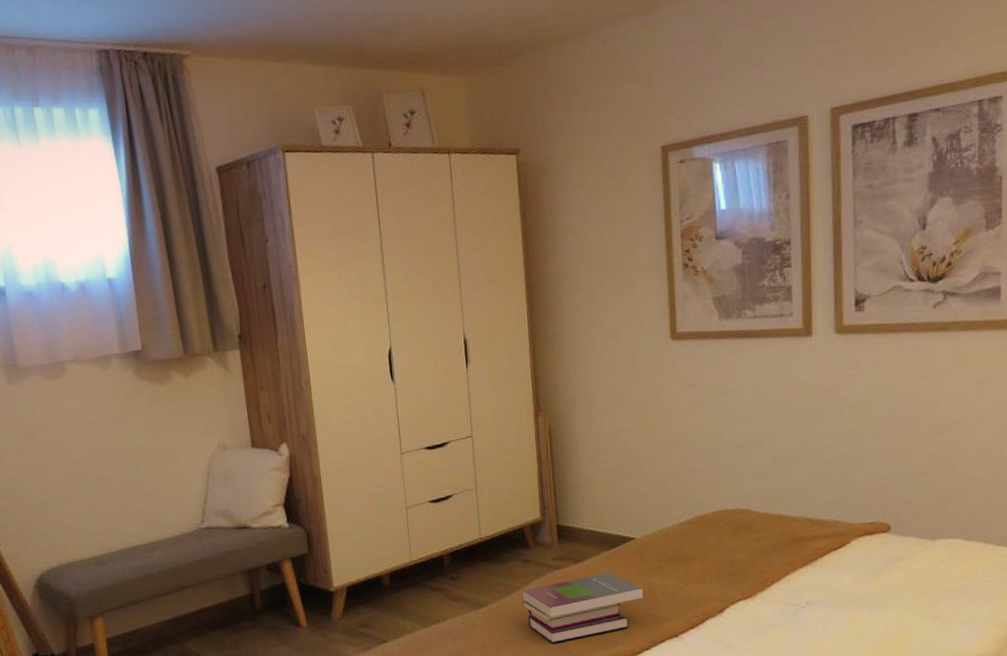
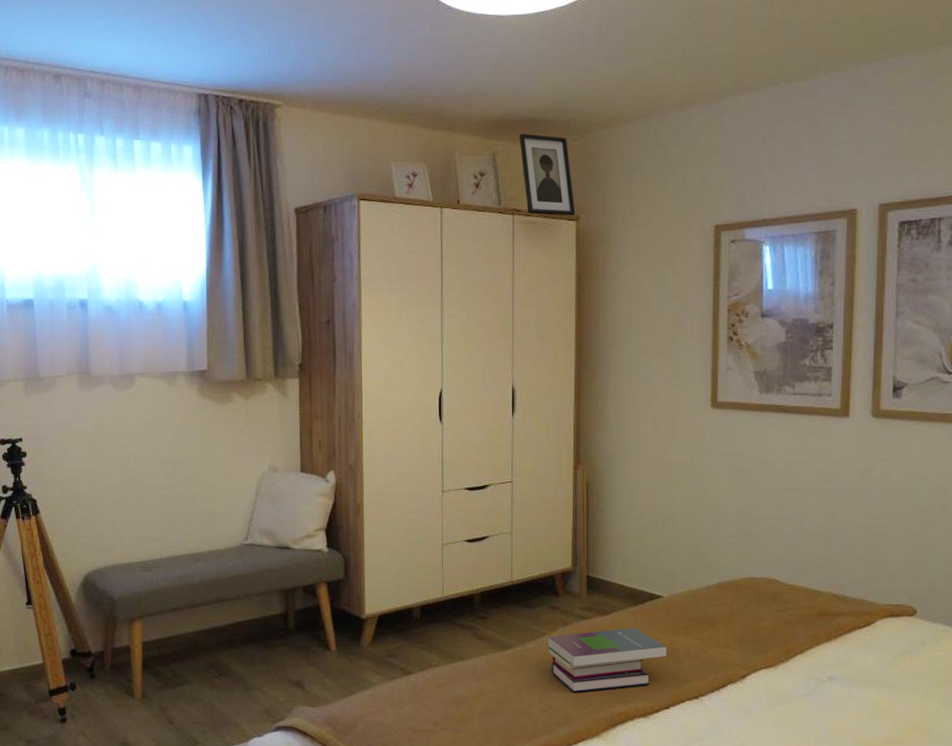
picture frame: none [448,63,515,151] -> present [519,133,576,216]

